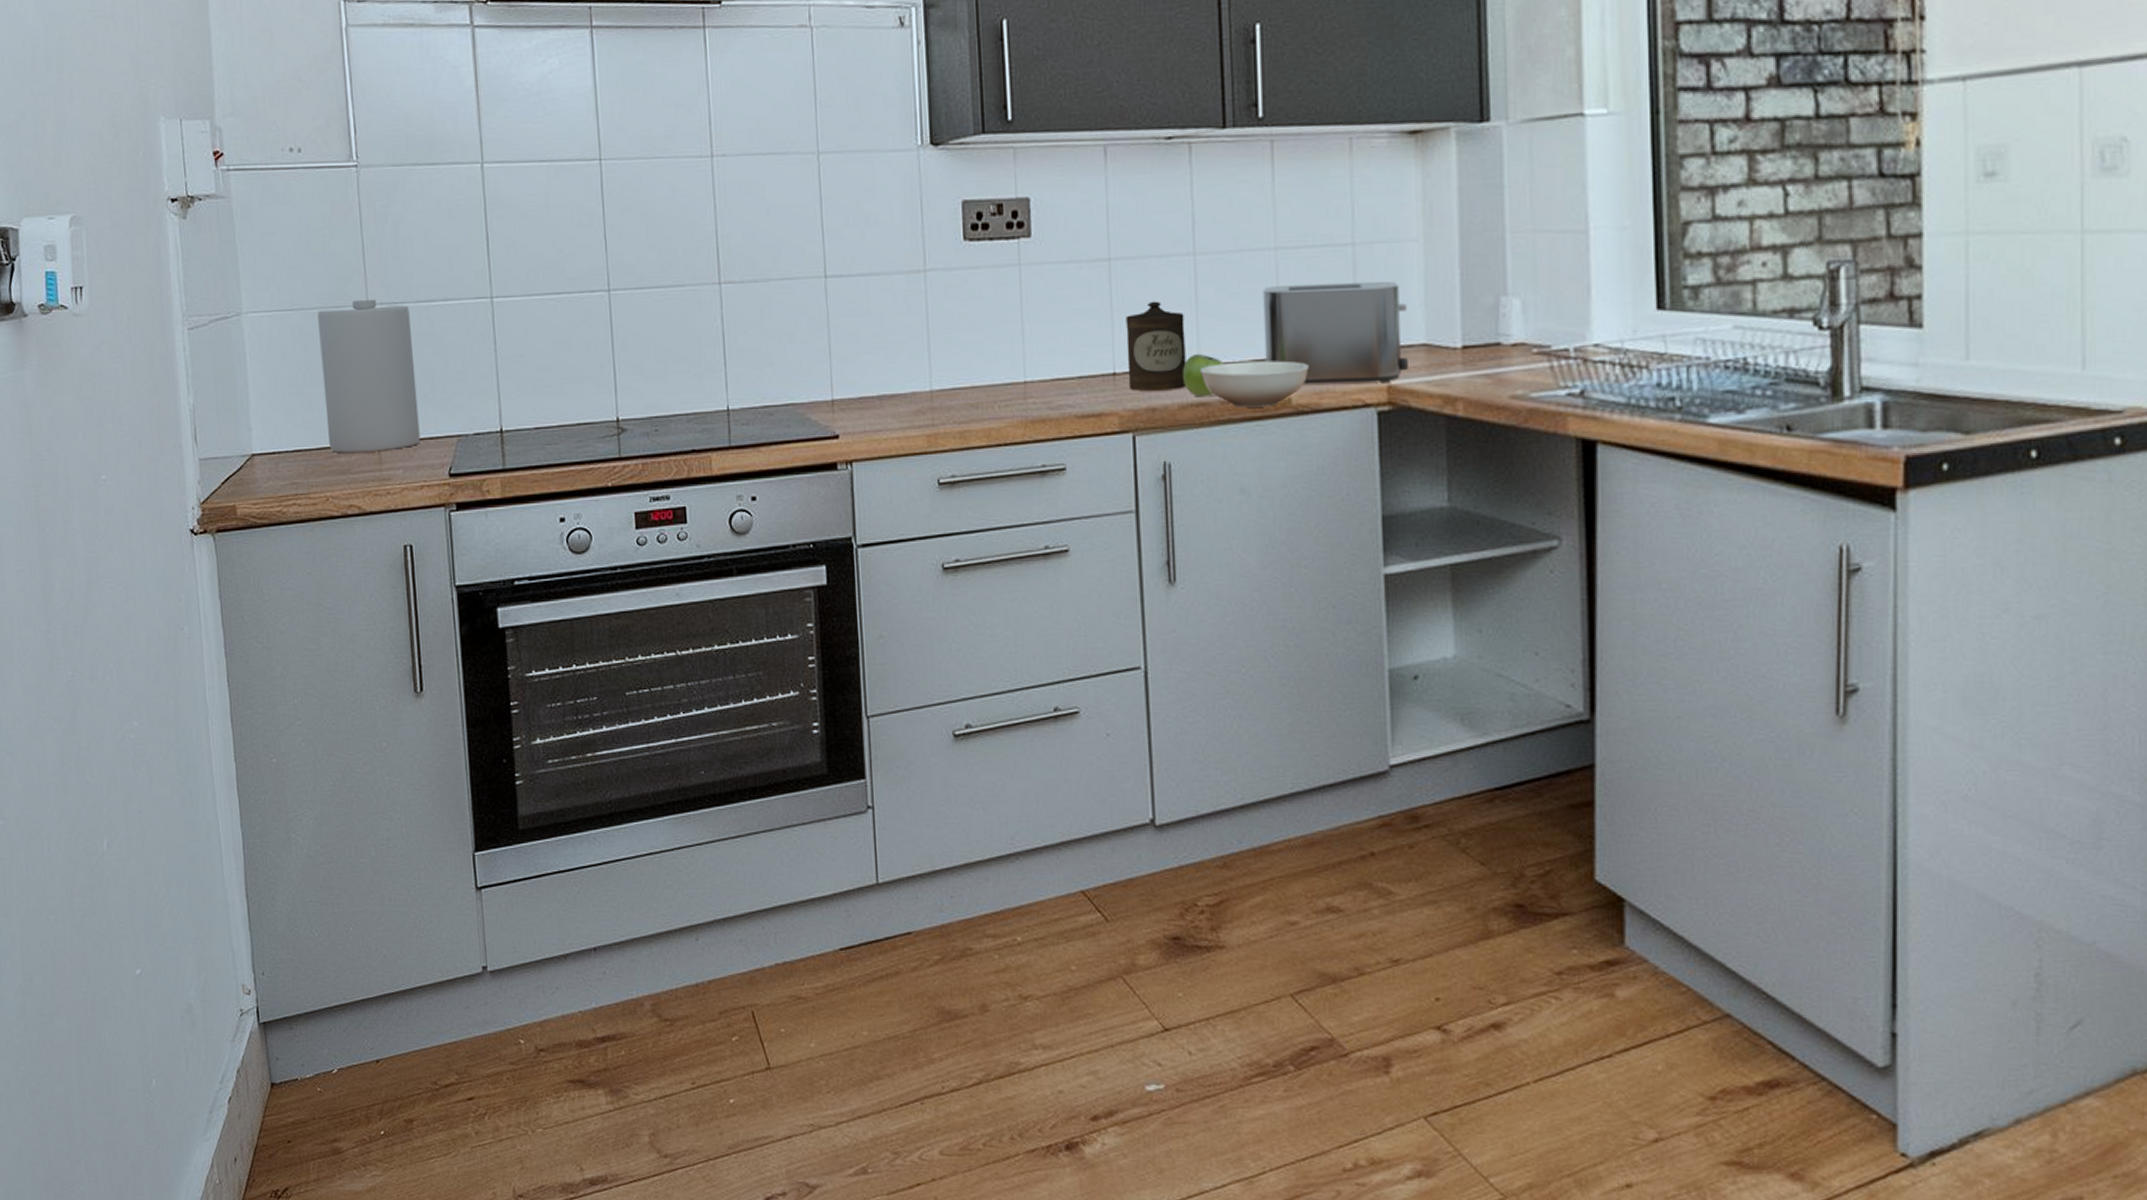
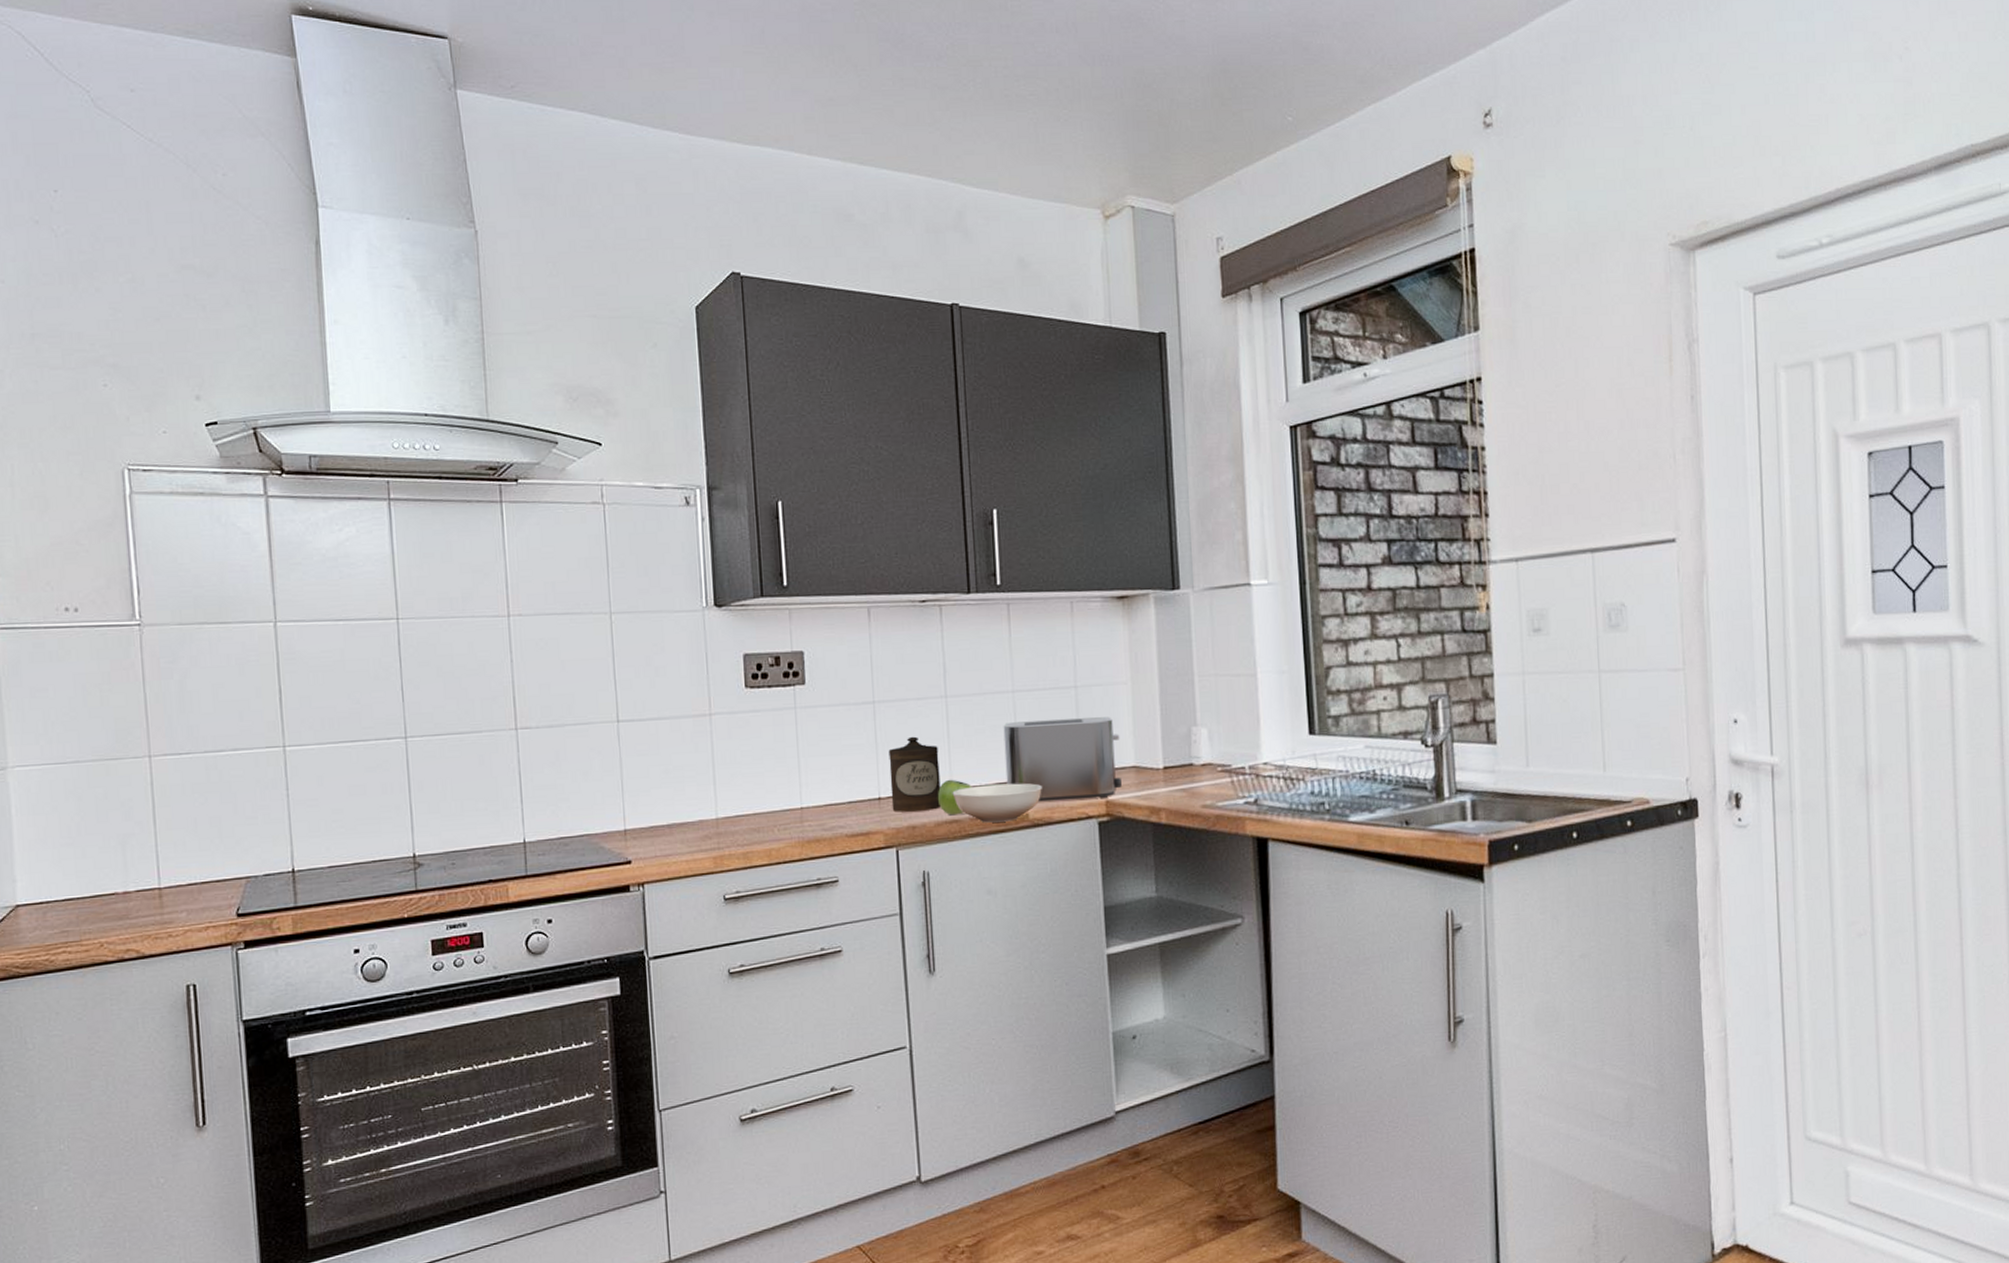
paper towel holder: present [318,299,421,454] -> none [94,750,206,900]

